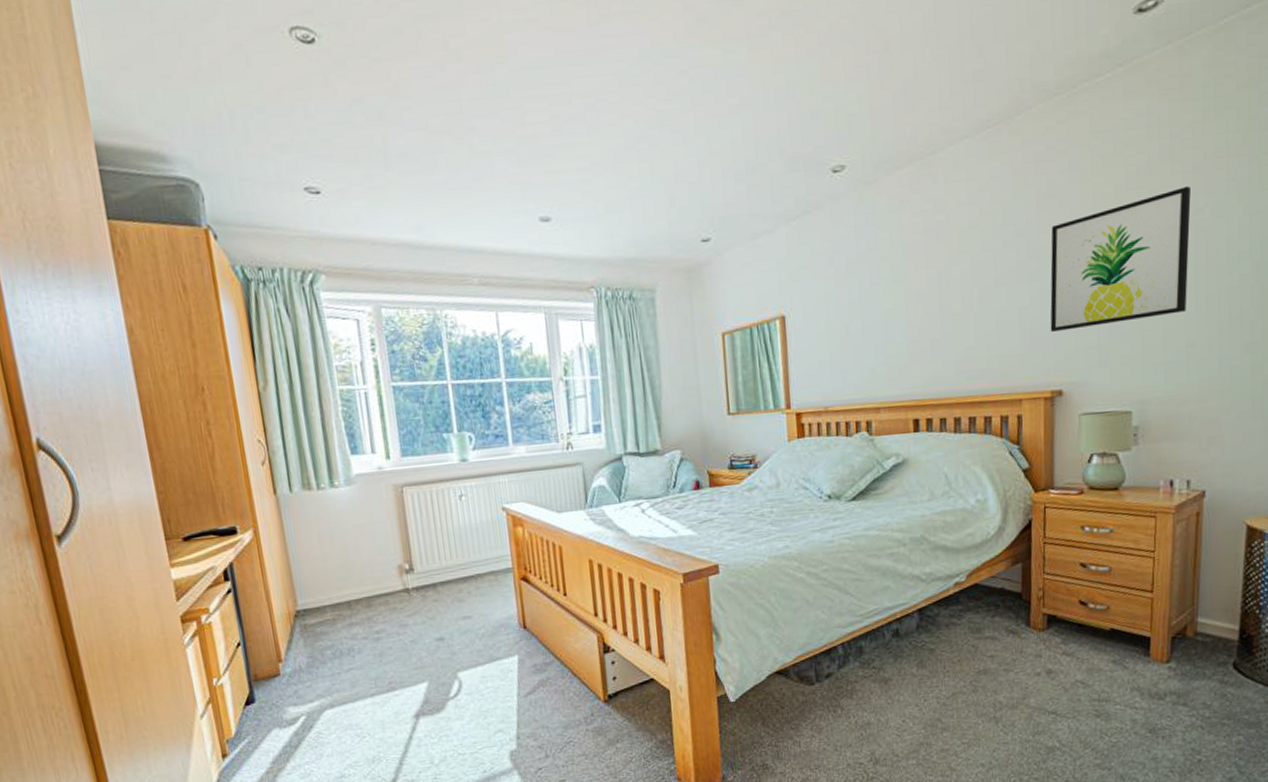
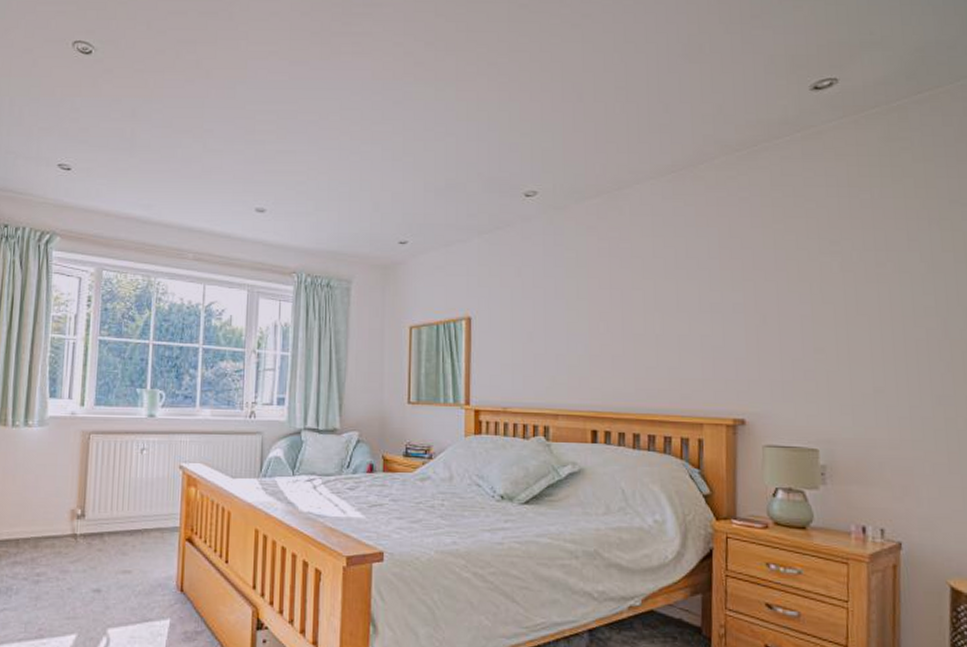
wall art: present [1050,185,1191,332] -> none [732,241,873,362]

